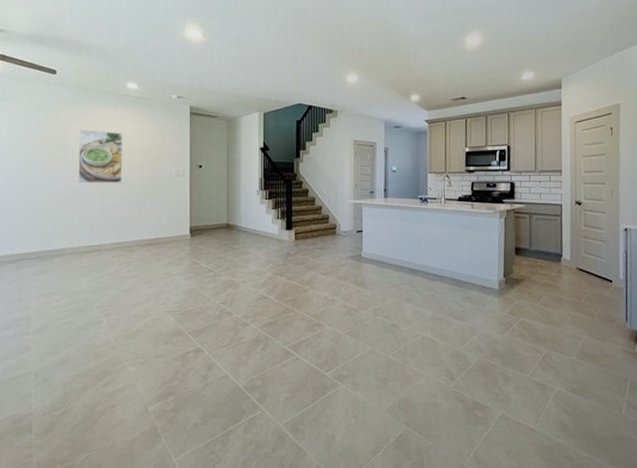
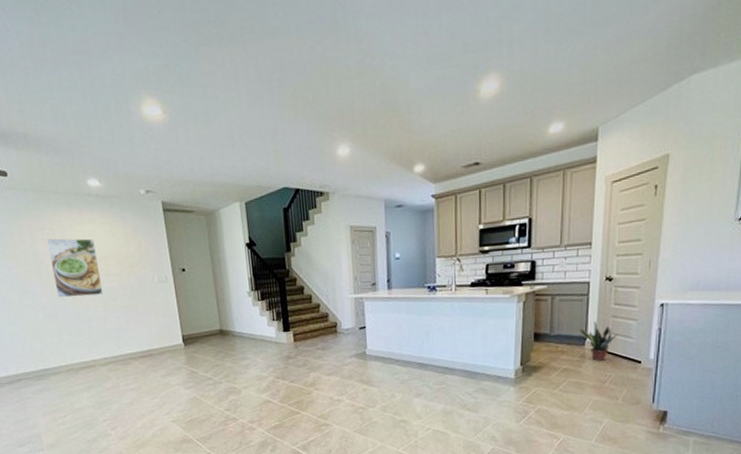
potted plant: none [556,241,590,278] -> present [580,322,618,361]

